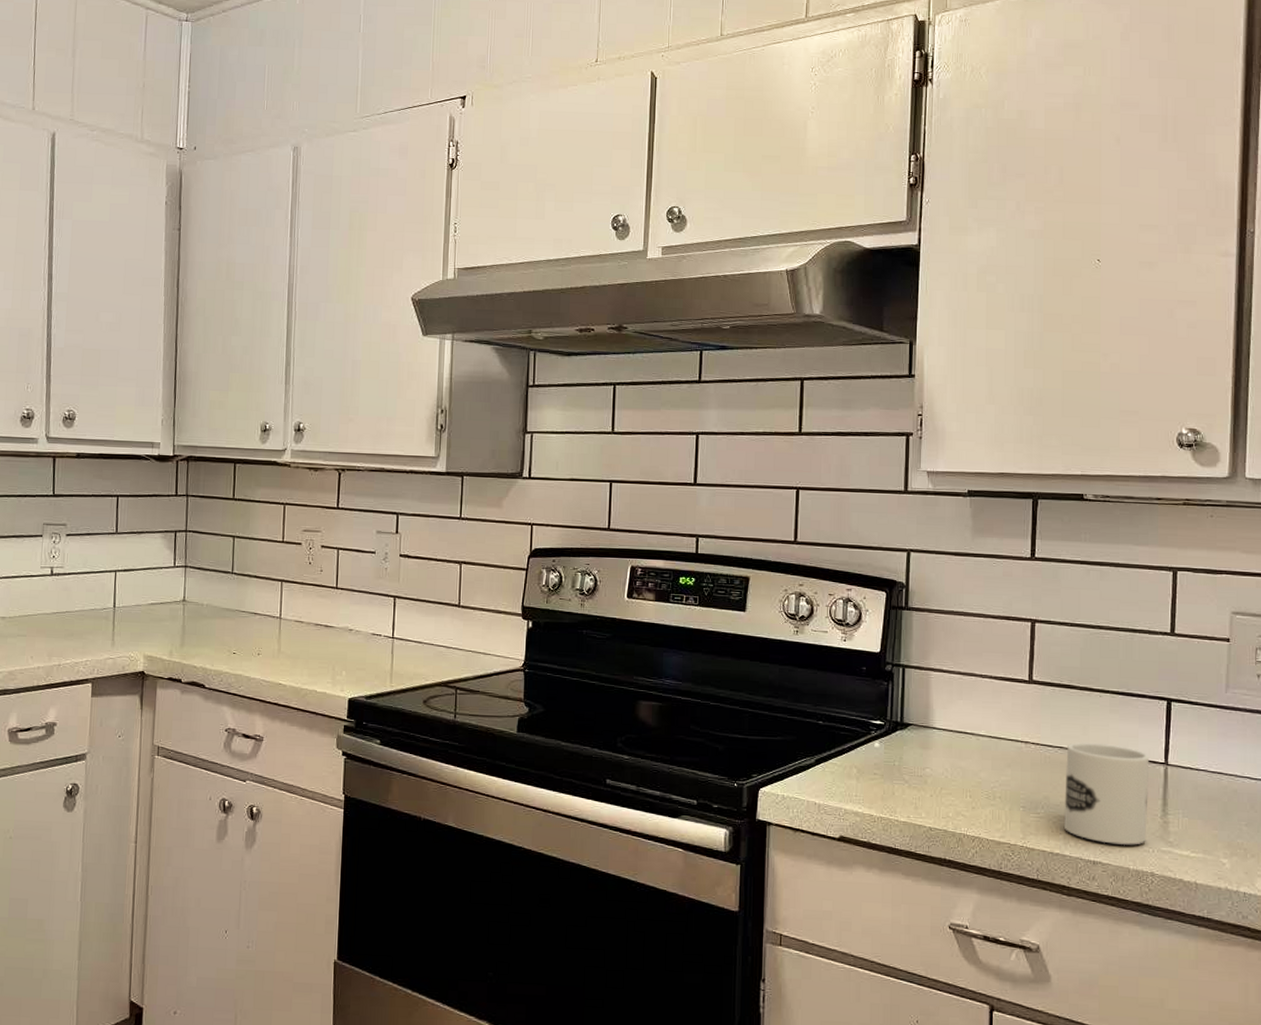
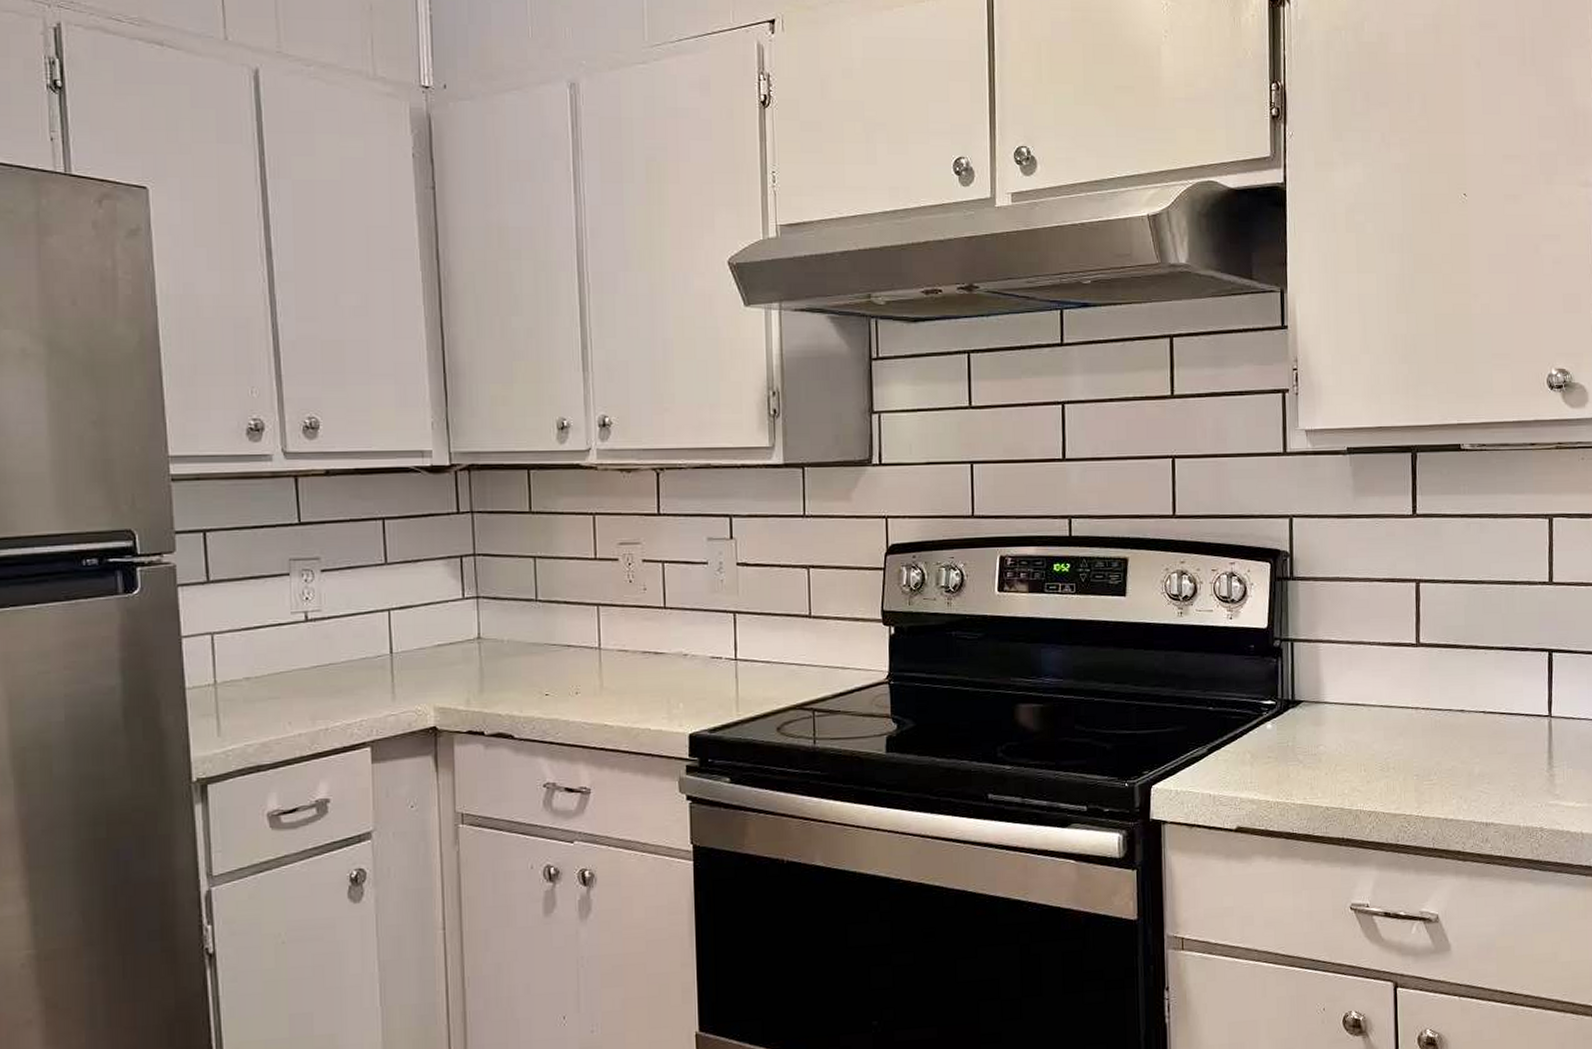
mug: present [1064,742,1150,845] -> none [1455,702,1535,804]

